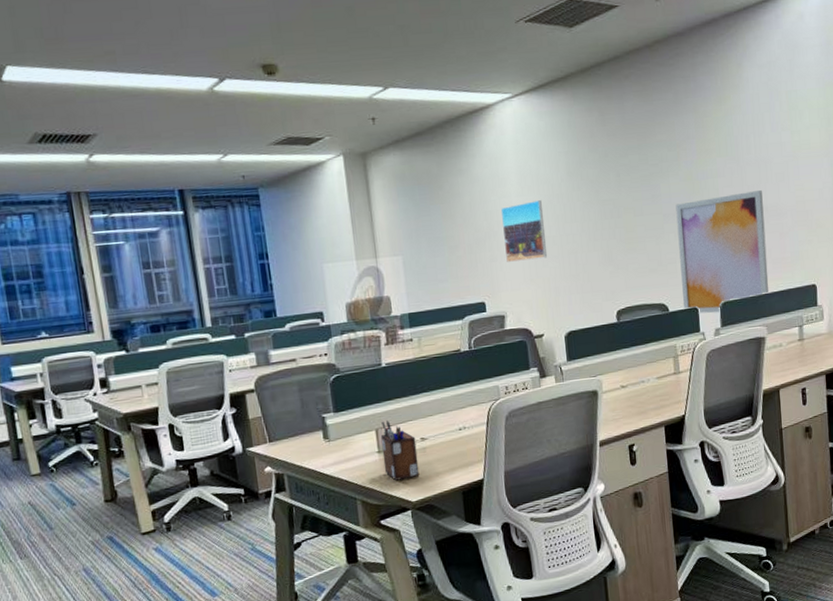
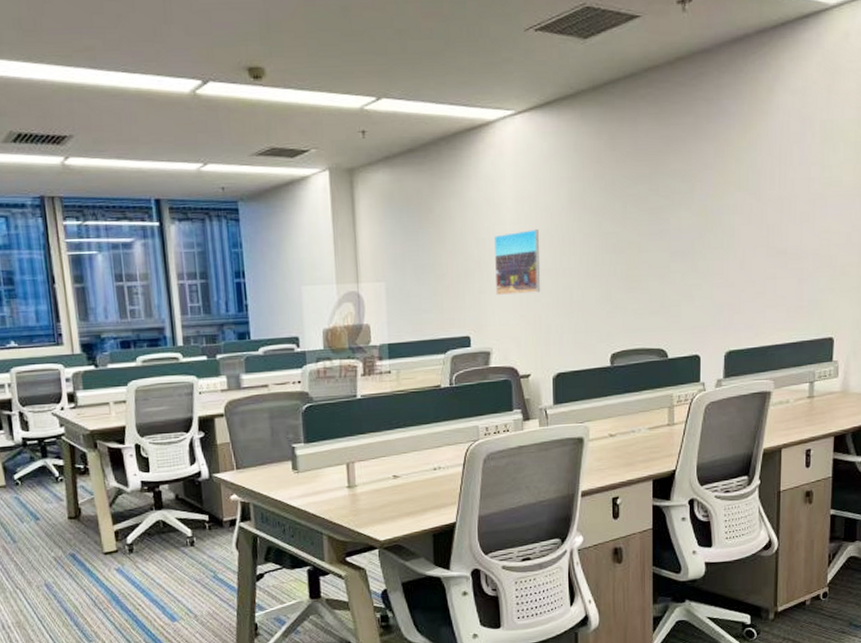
desk organizer: present [380,420,420,481] -> none [351,455,390,518]
wall art: present [675,190,769,314] -> none [685,231,783,363]

